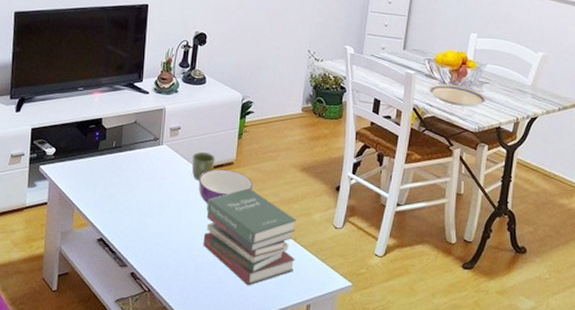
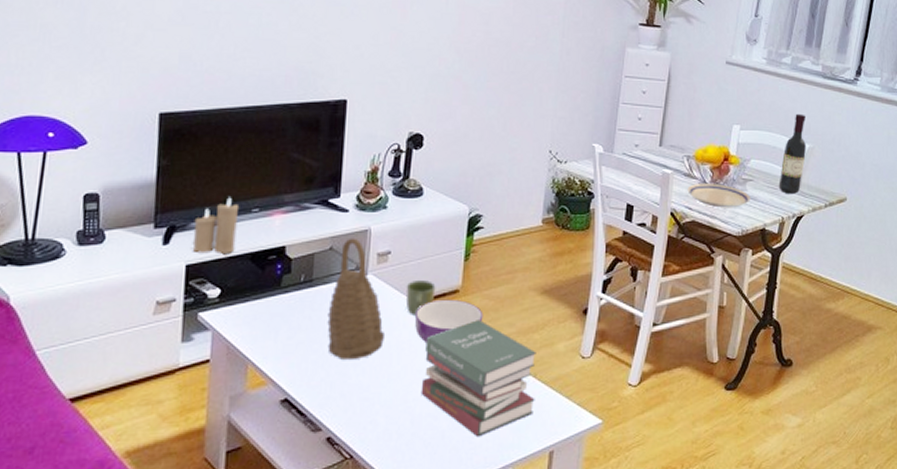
candle: none [36,78,70,122] -> present [192,197,240,255]
basket: none [132,114,176,212] -> present [327,238,386,360]
wine bottle: none [513,24,540,97] -> present [778,113,806,194]

